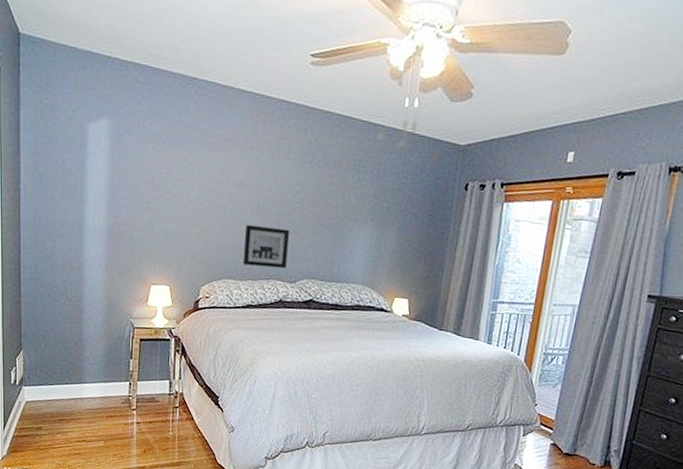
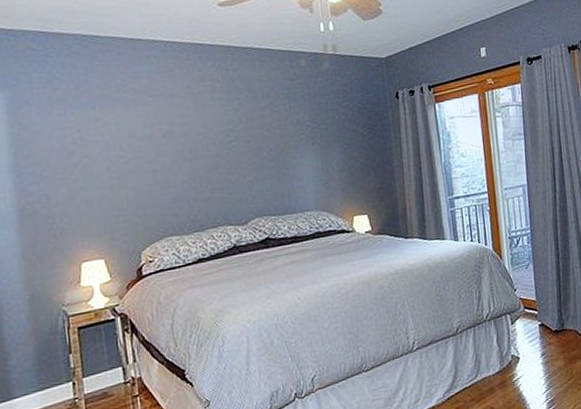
wall art: present [242,224,289,269] -> none [181,170,234,218]

